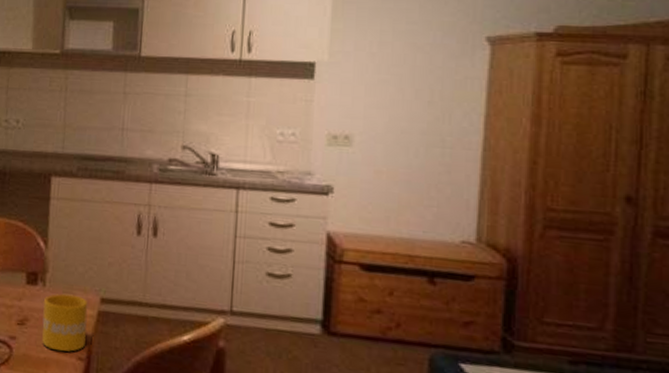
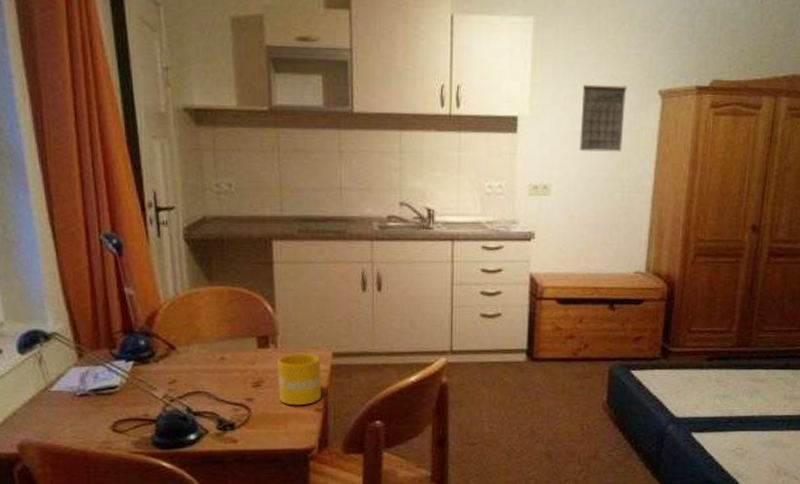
calendar: none [388,30,447,103] -> present [579,84,627,153]

